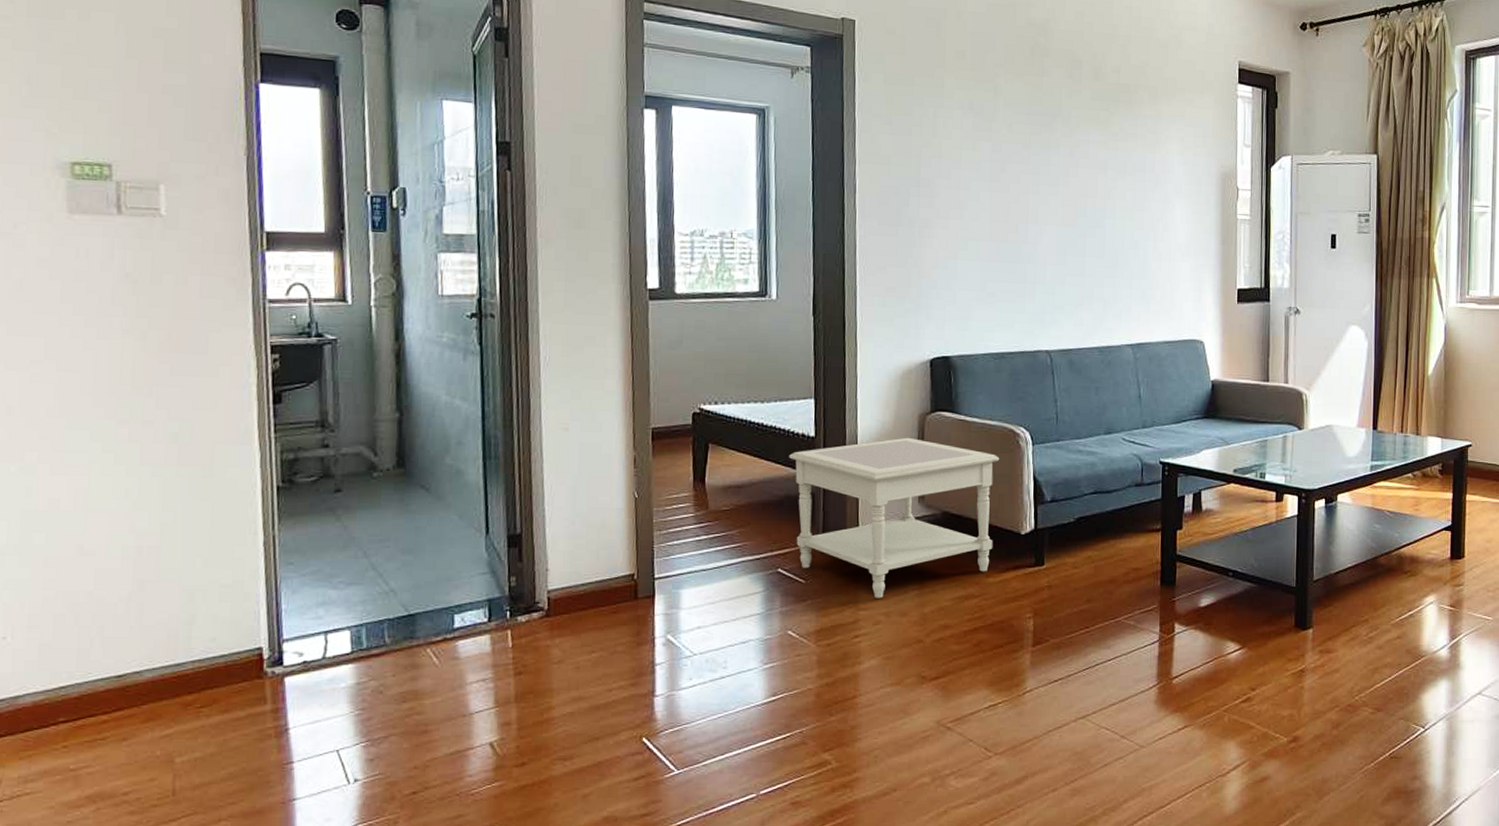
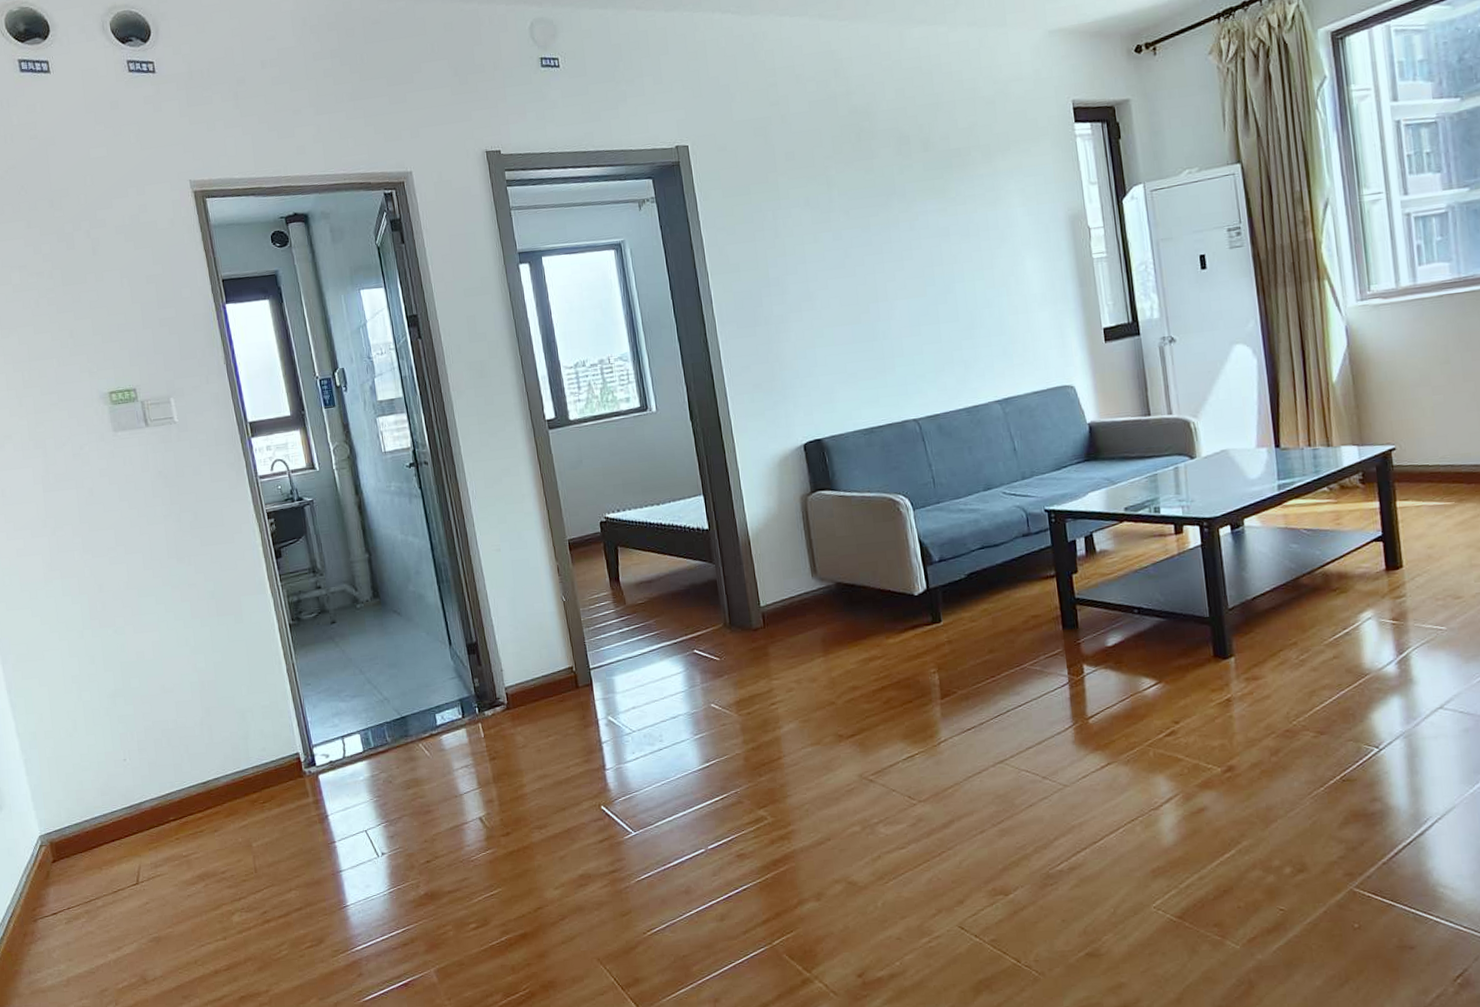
side table: present [789,437,1000,598] -> none [689,518,889,668]

